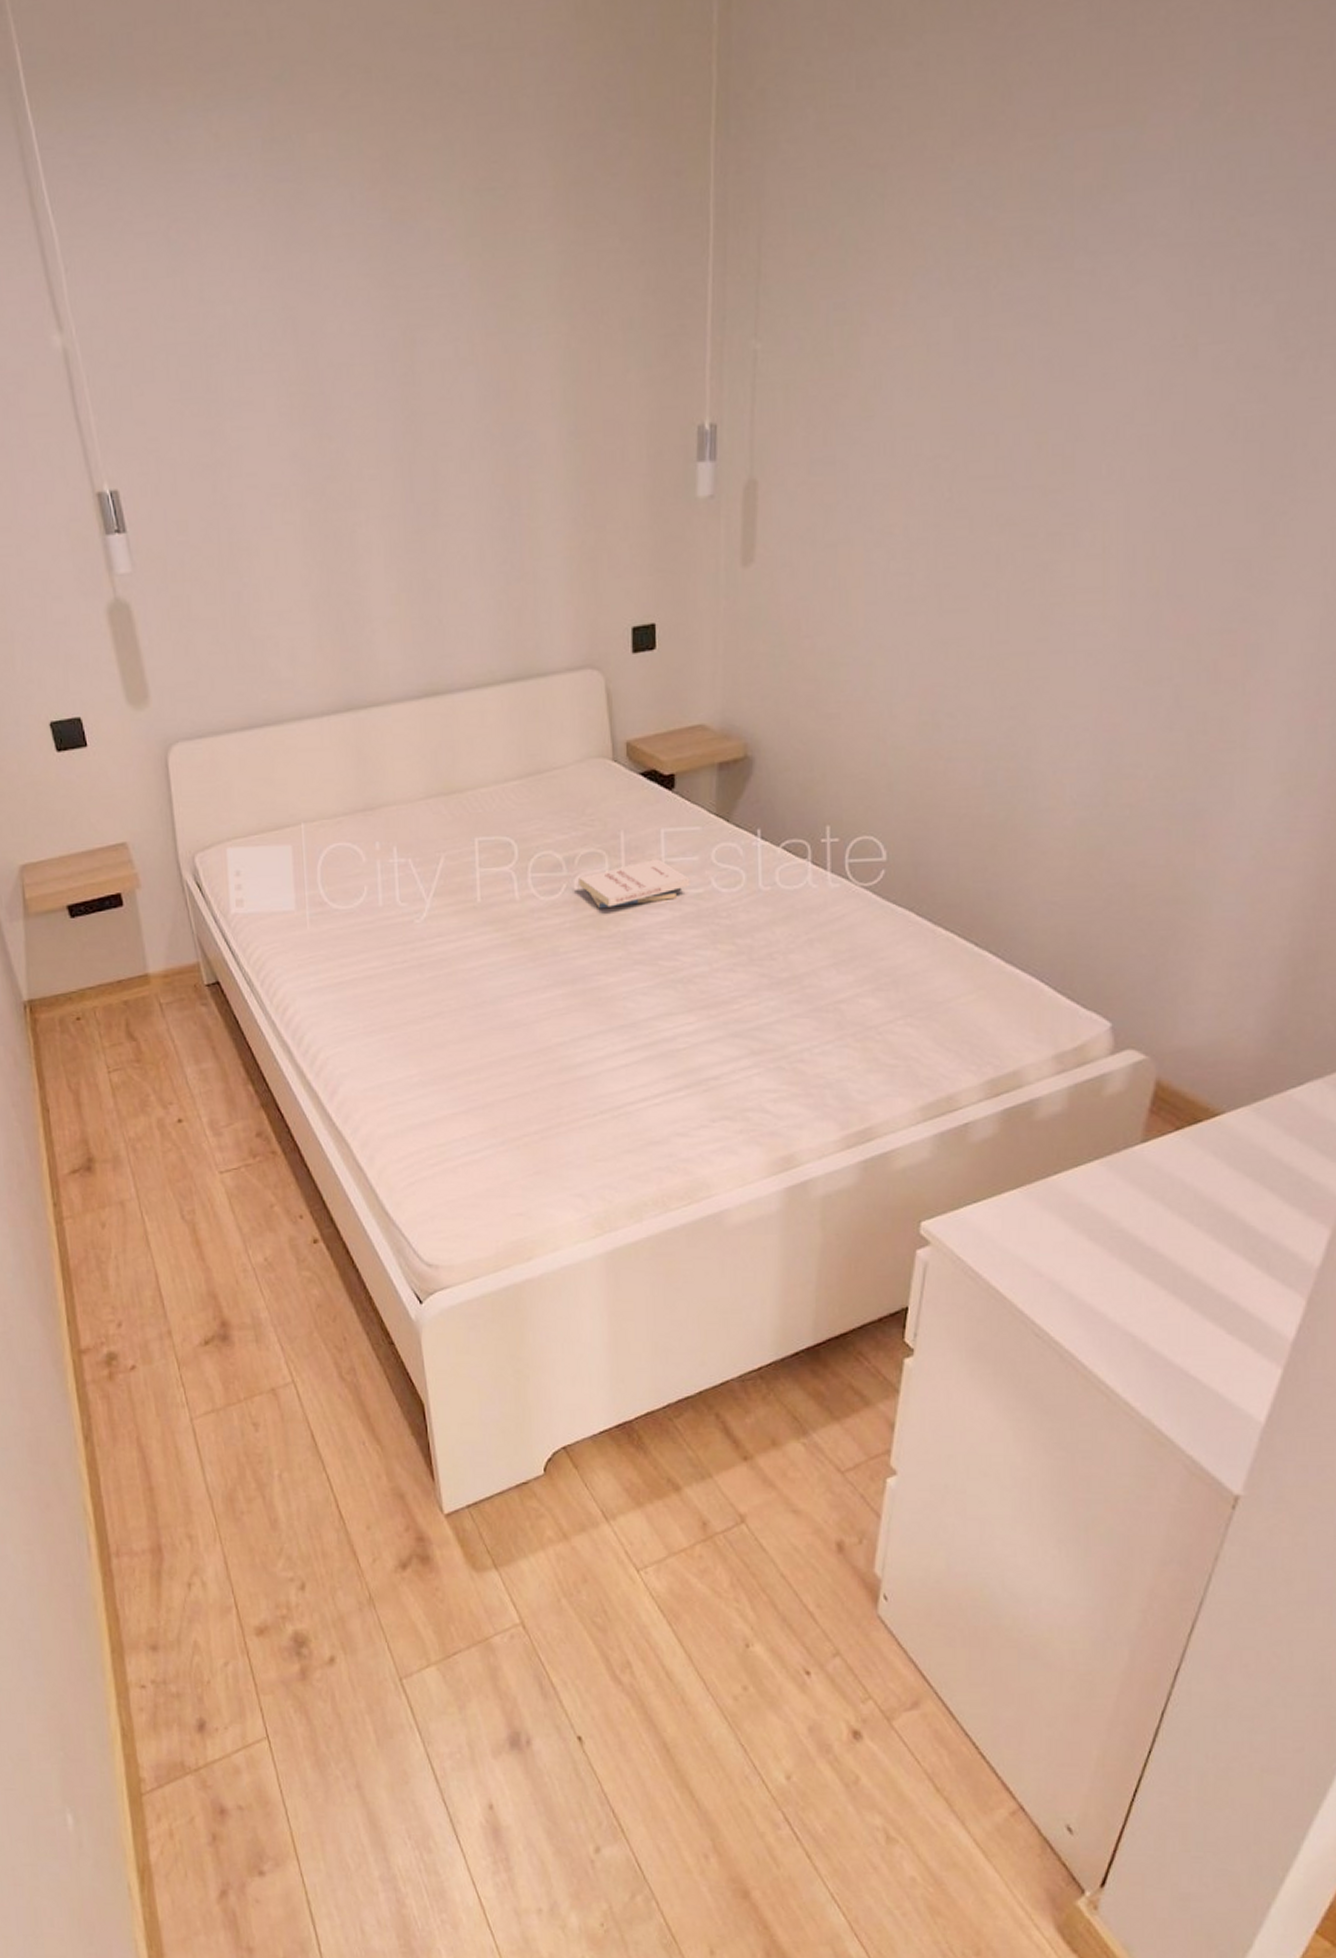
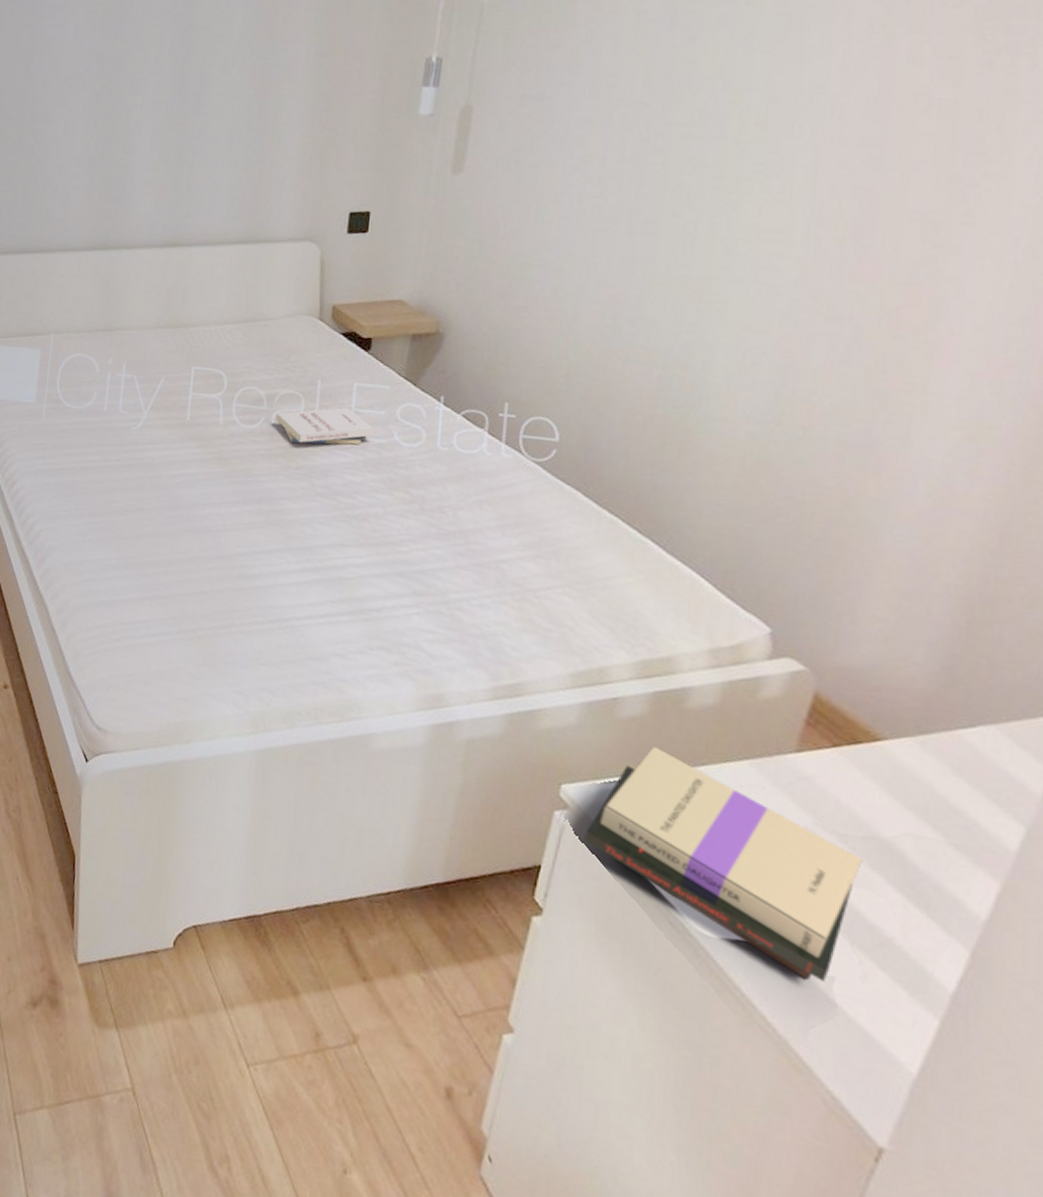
books: none [947,1164,1208,1359] -> present [583,746,863,982]

